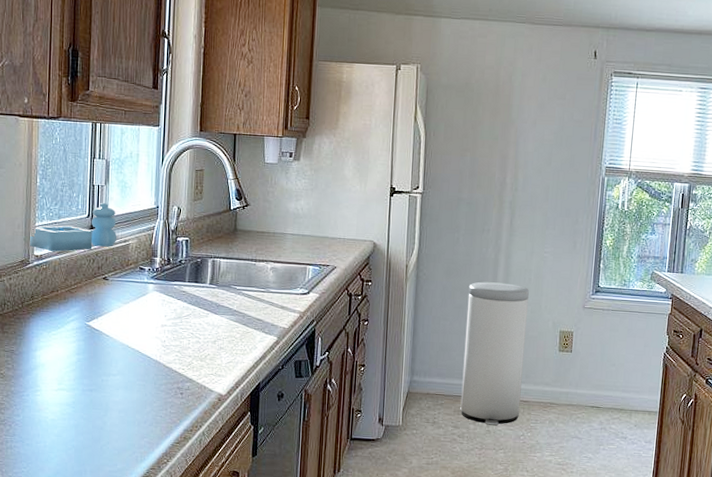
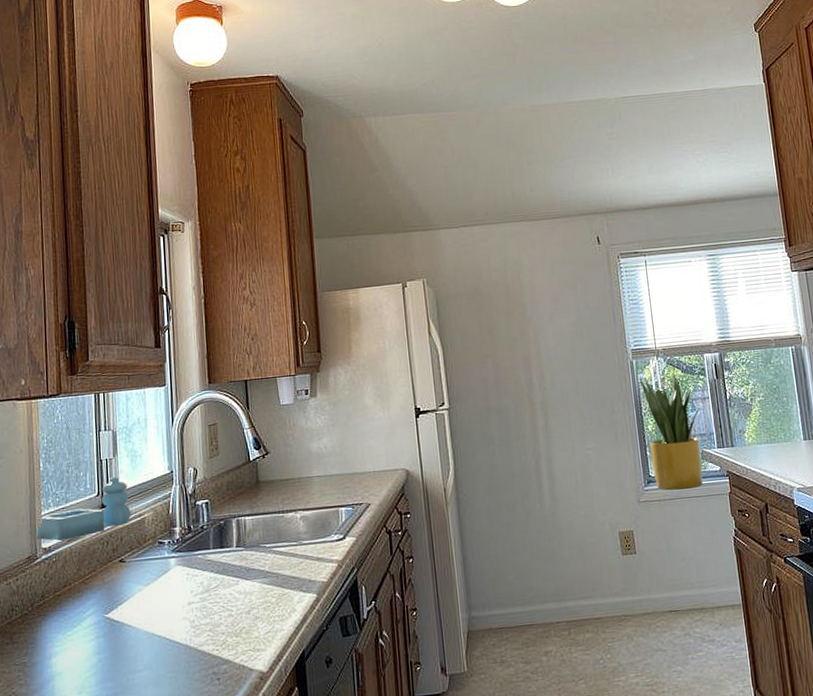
pedal bin: present [460,281,529,426] -> none [514,489,593,654]
planter: none [603,193,664,305] -> present [640,370,704,491]

